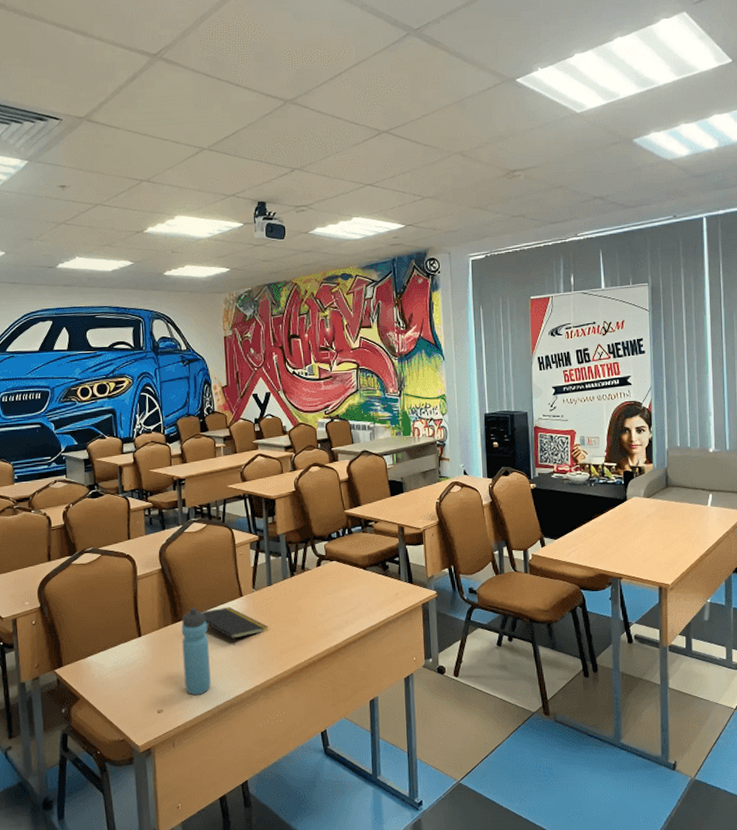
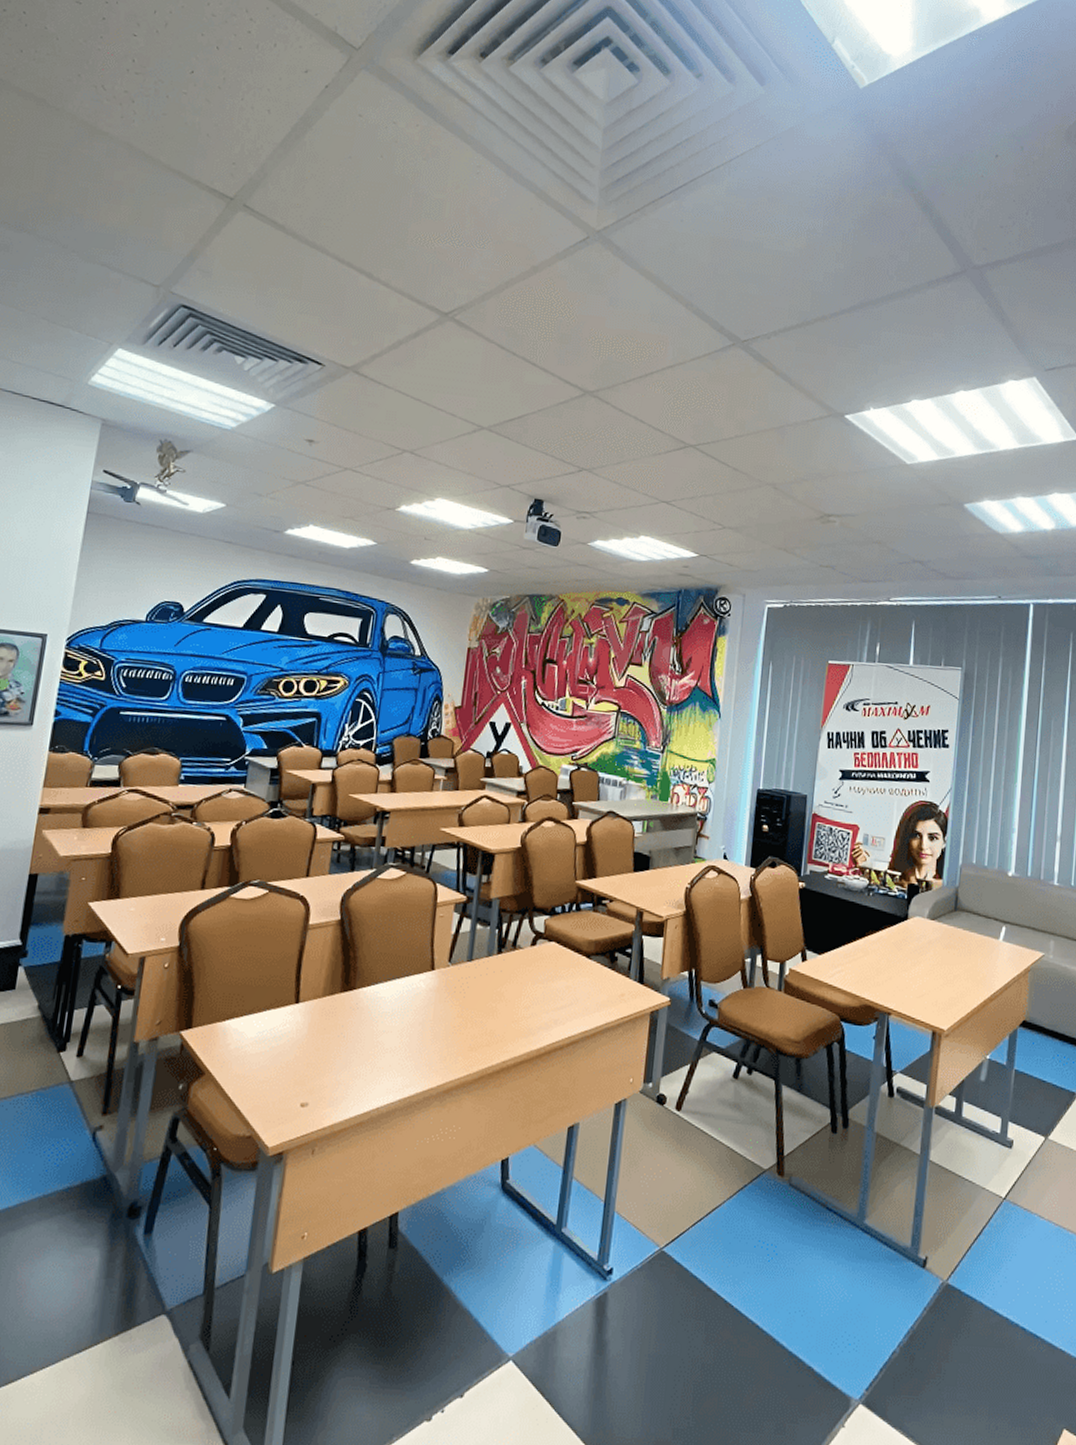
water bottle: present [181,607,211,696] -> none [341,975,385,1091]
notepad: present [202,606,268,646] -> none [380,980,459,1032]

